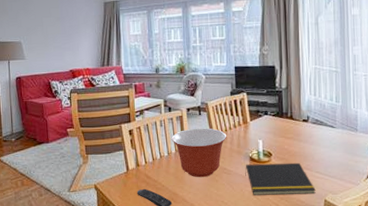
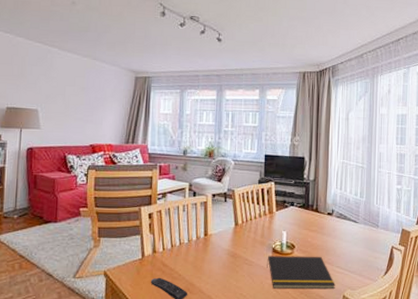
mixing bowl: present [171,128,227,178] -> none [193,215,251,268]

